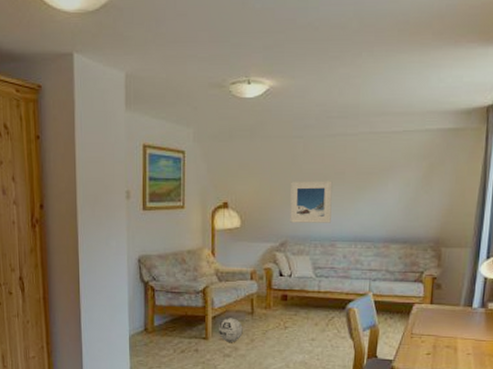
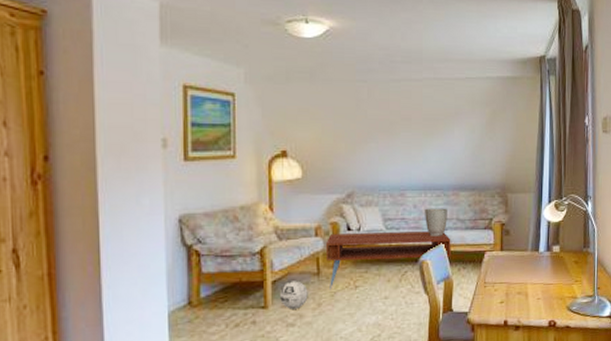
coffee table: none [259,279,379,329] -> present [325,231,451,290]
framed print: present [290,181,333,223] -> none [356,127,399,172]
ceramic pot: none [354,259,377,286] -> present [425,208,447,237]

